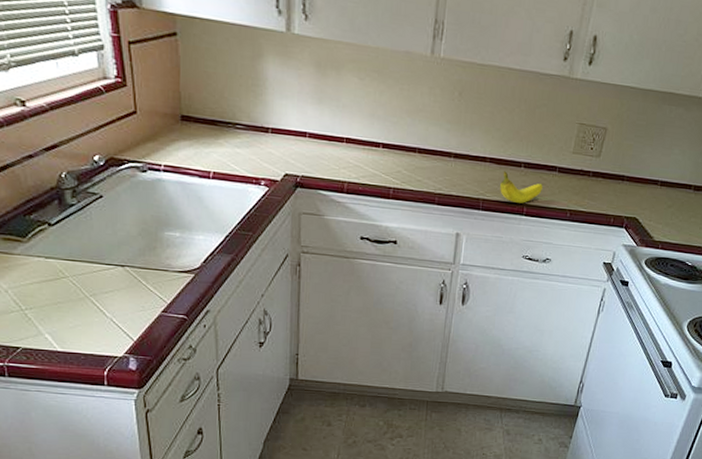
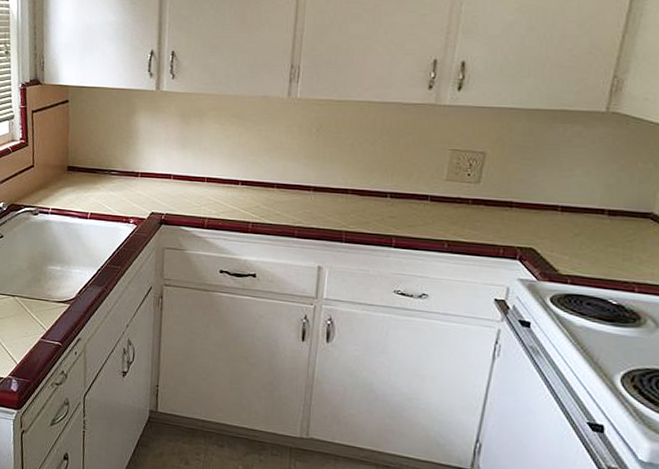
fruit: present [500,171,543,203] -> none [364,202,413,235]

